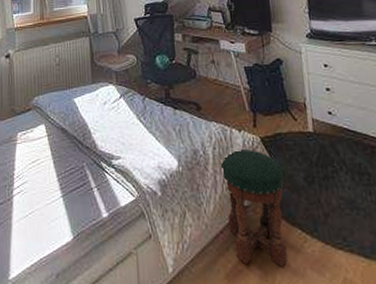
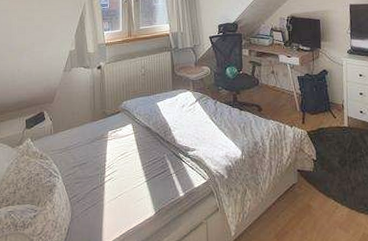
stool: present [220,148,288,267] -> none [275,140,323,228]

